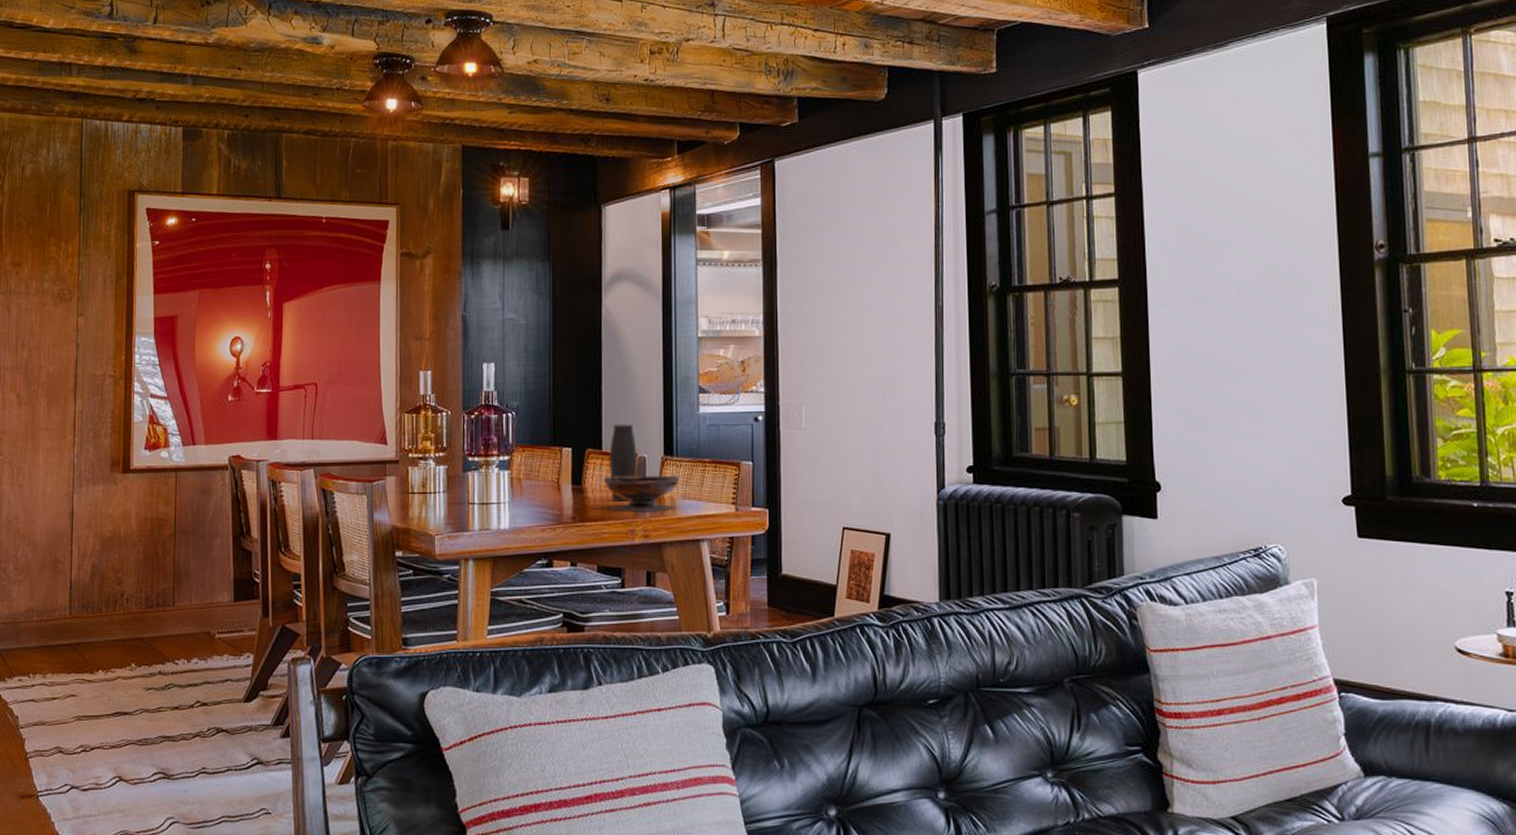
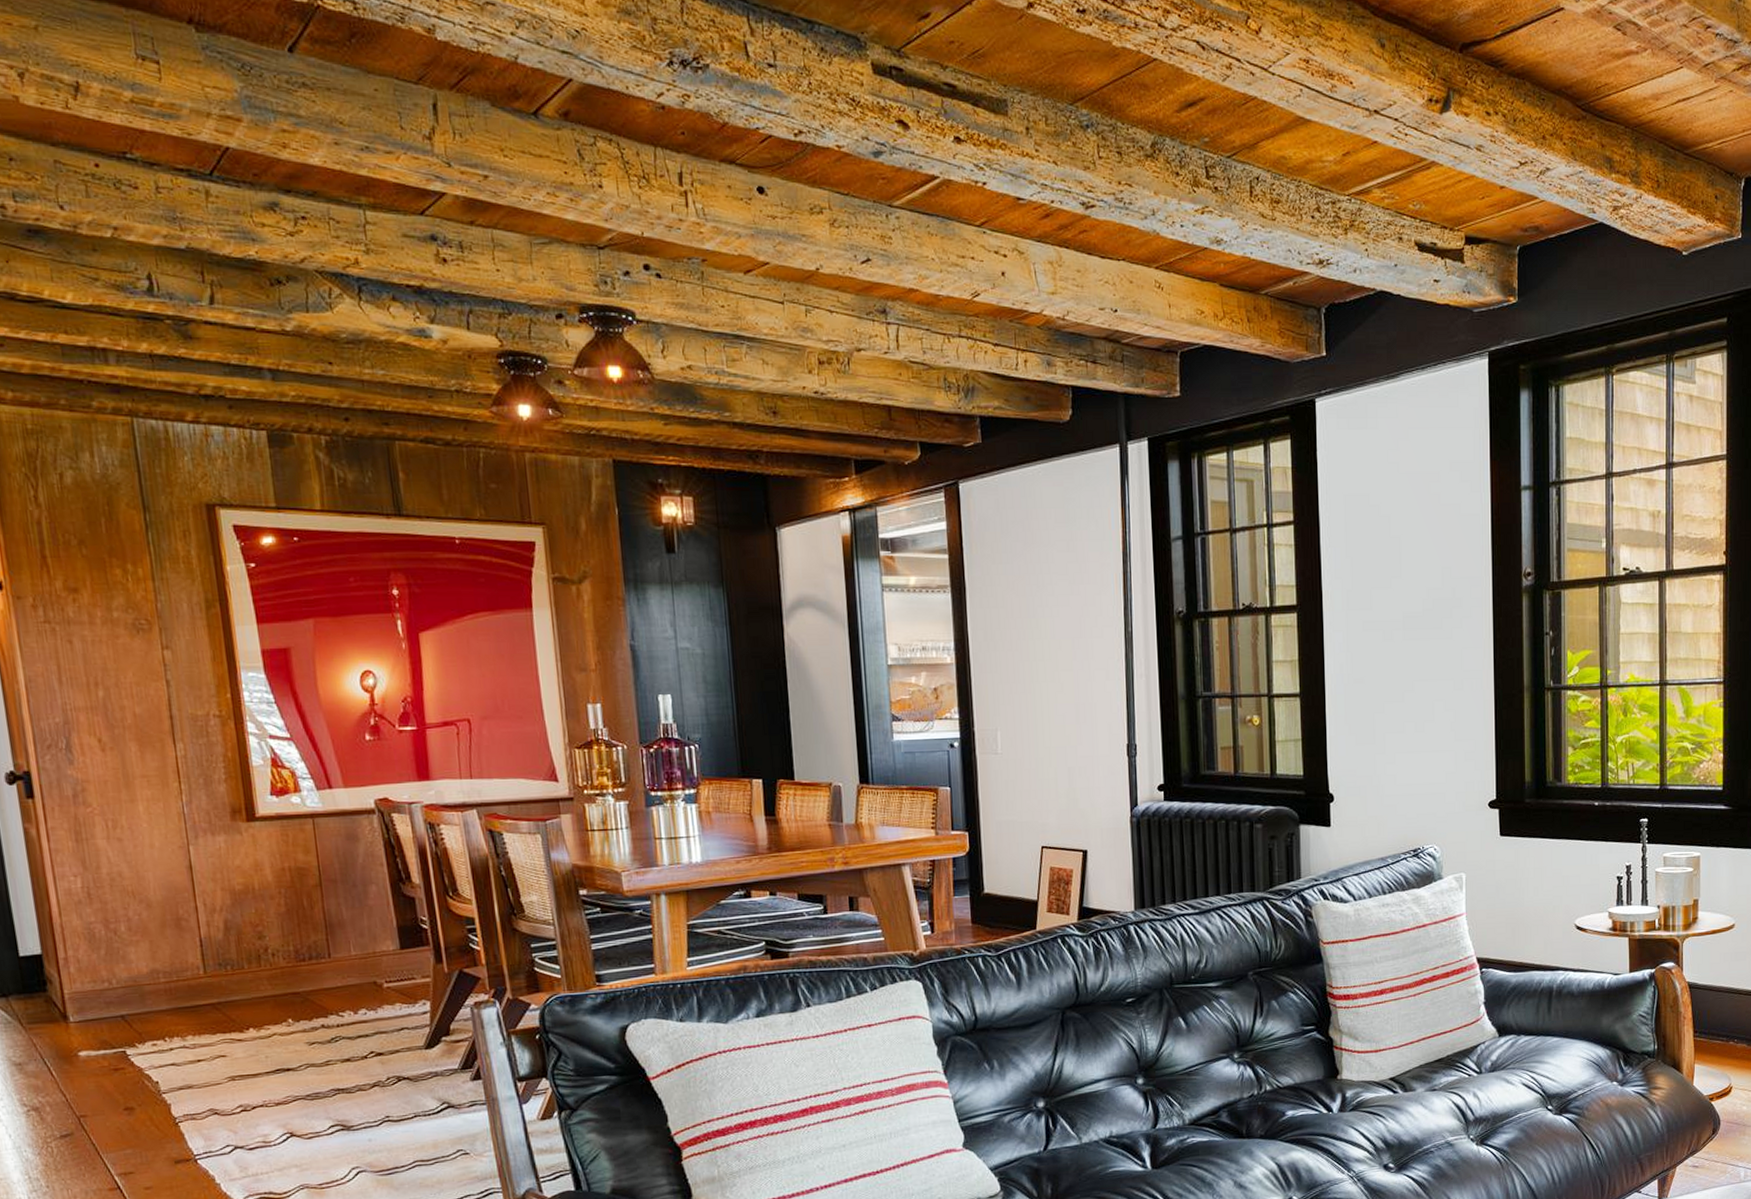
bowl: present [603,475,680,514] -> none [797,803,878,841]
vase: present [609,424,637,502] -> none [802,753,833,831]

